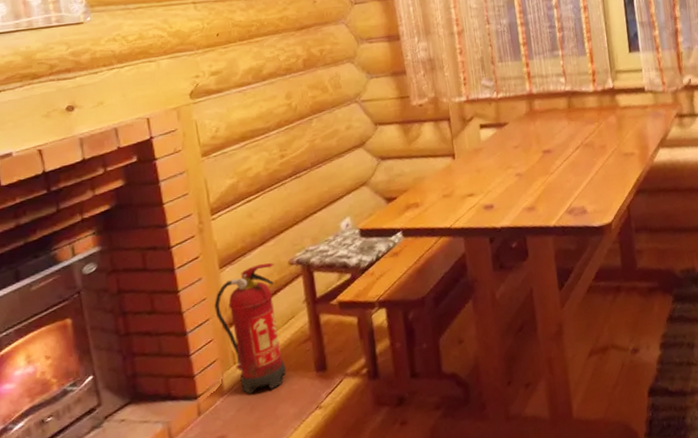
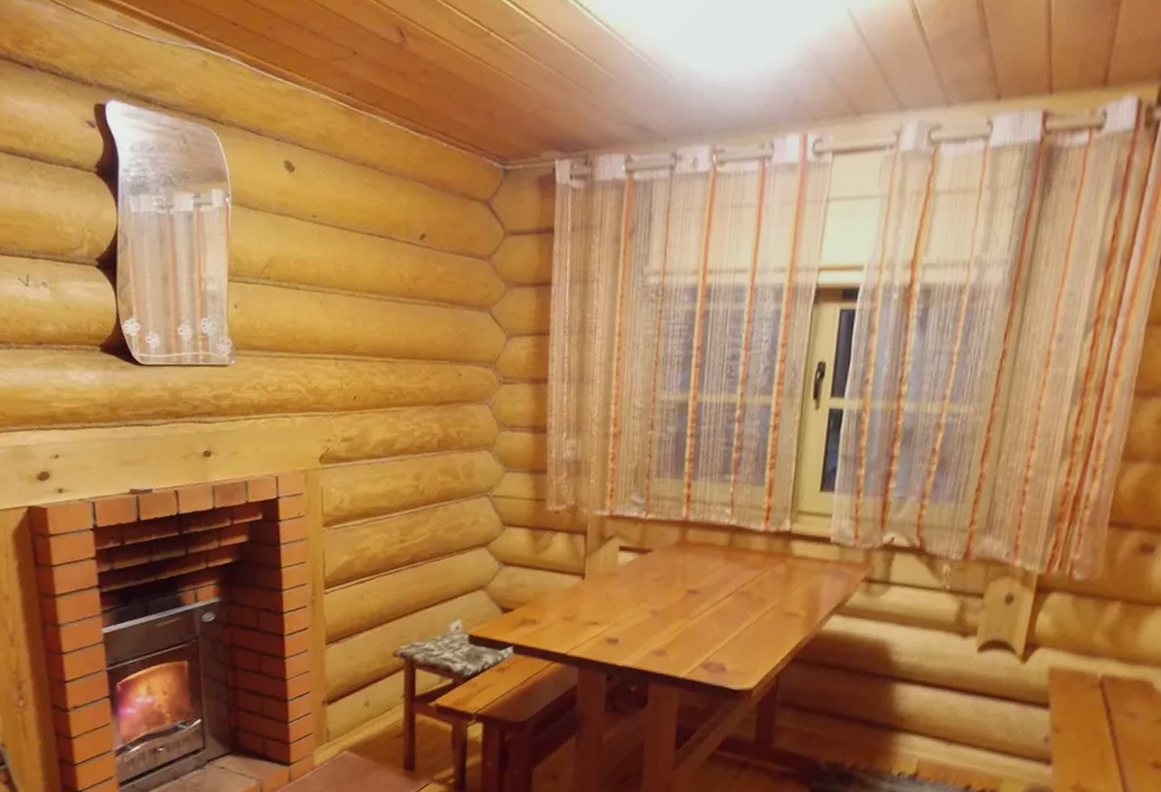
fire extinguisher: present [214,263,286,394] -> none [316,648,379,776]

